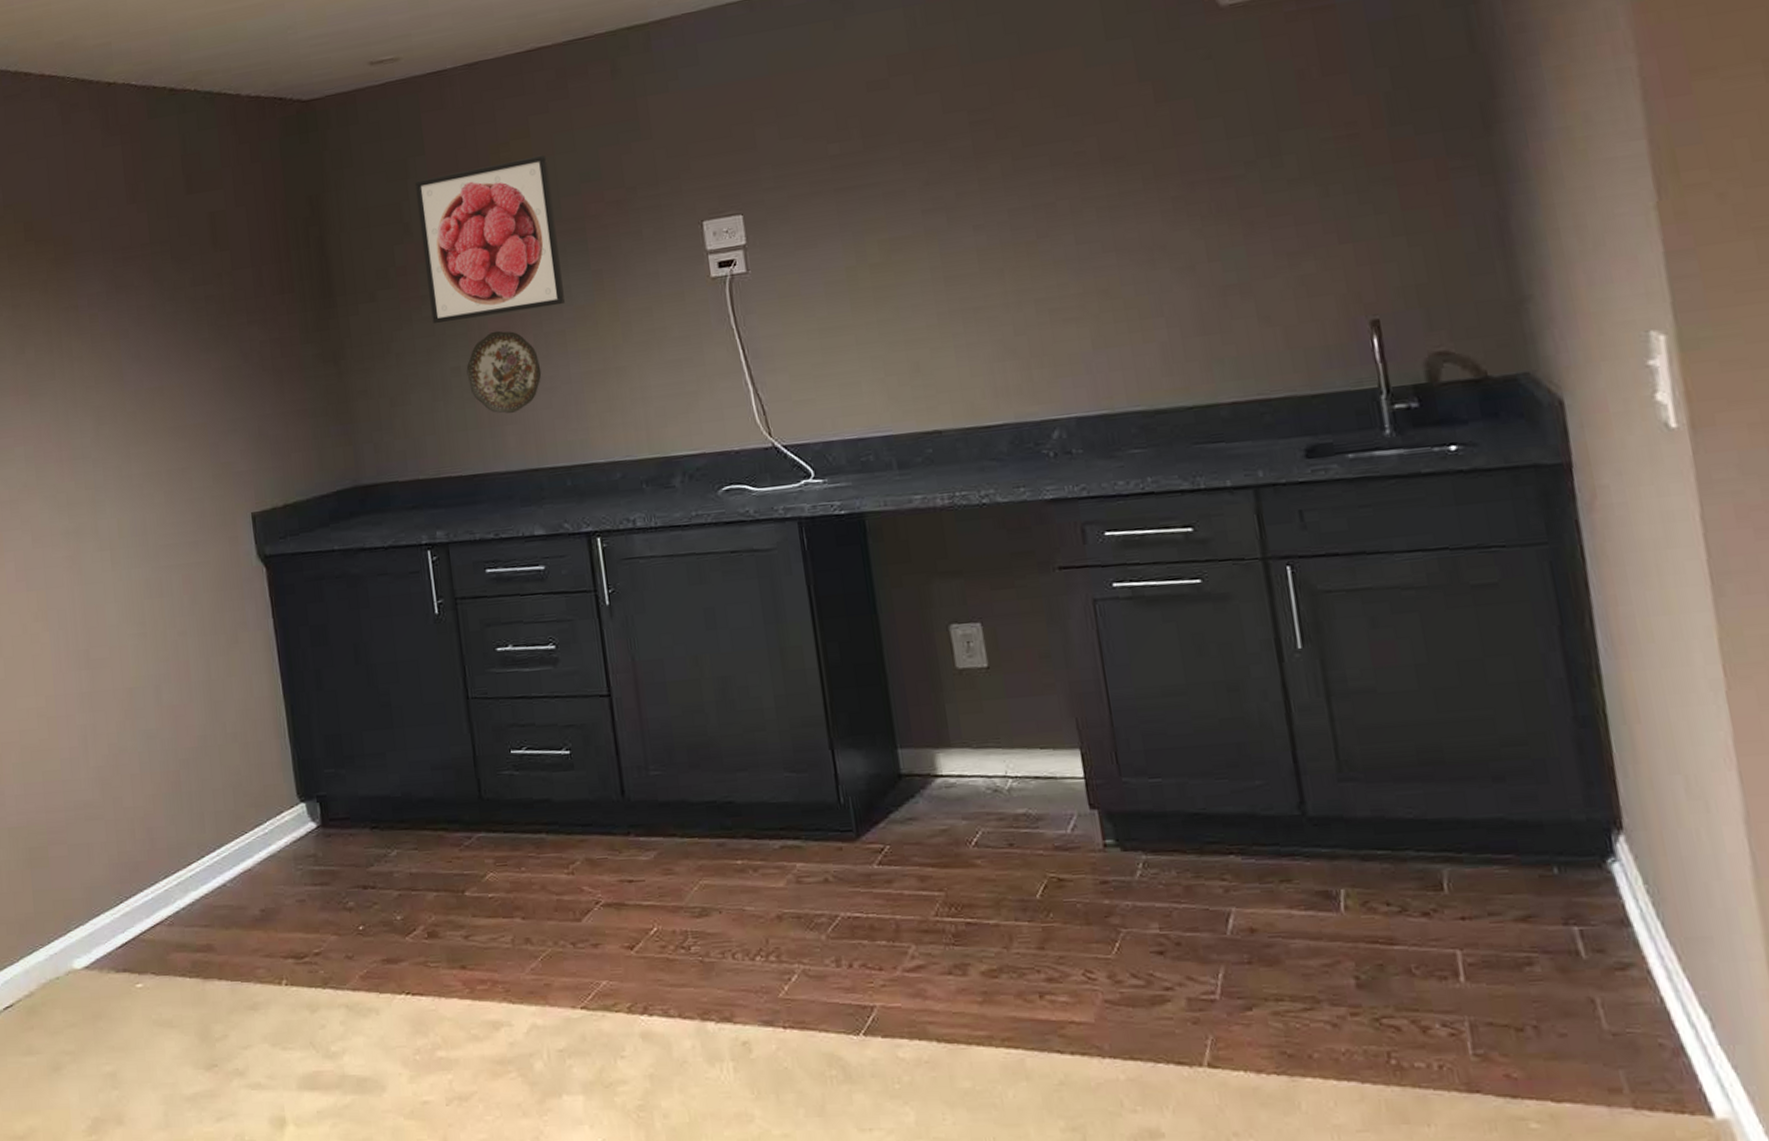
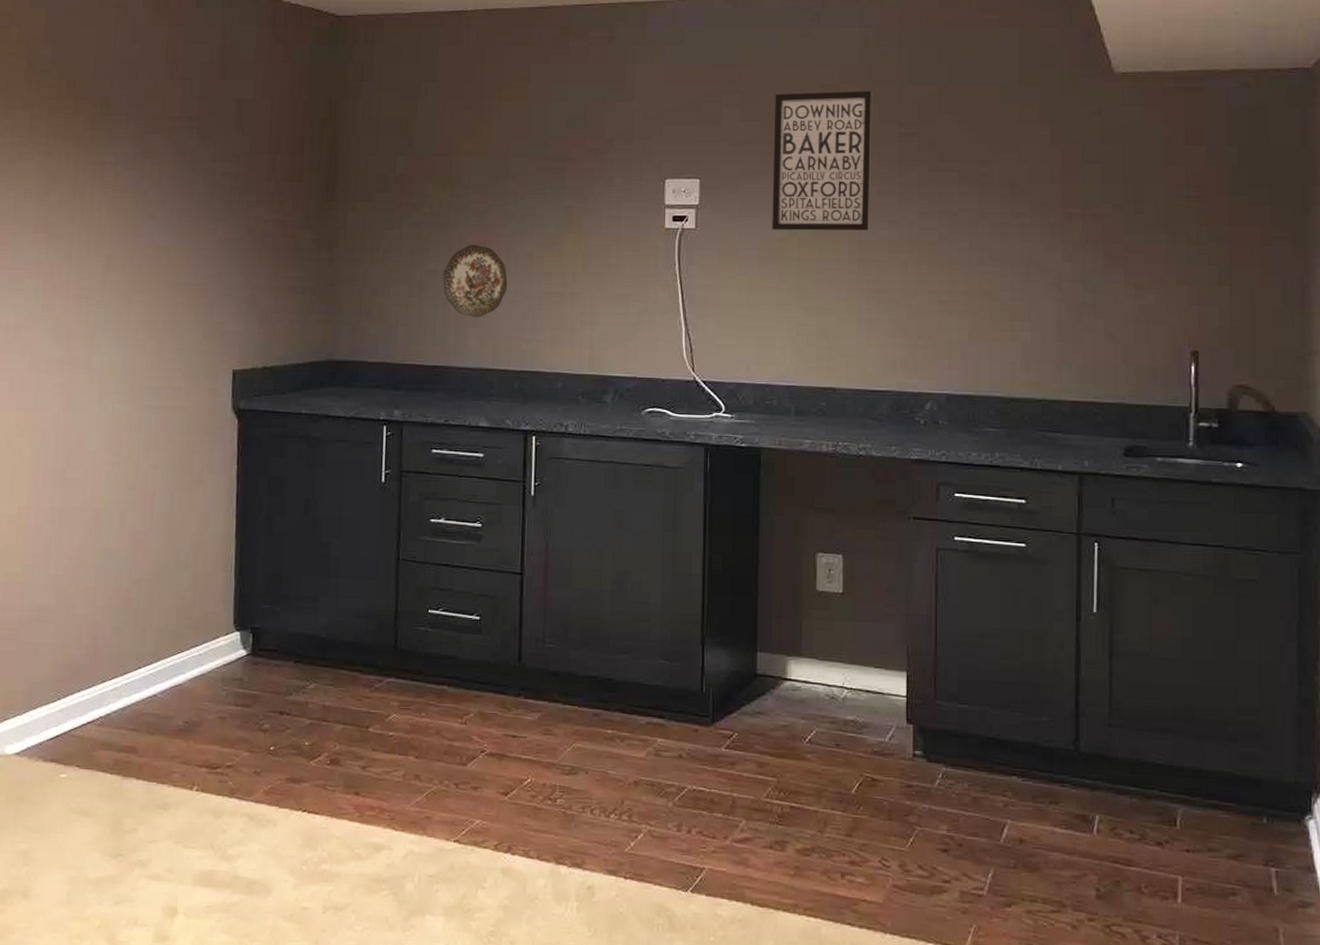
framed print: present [415,154,565,324] -> none [420,99,542,231]
wall art: none [815,78,952,260] -> present [772,90,873,231]

